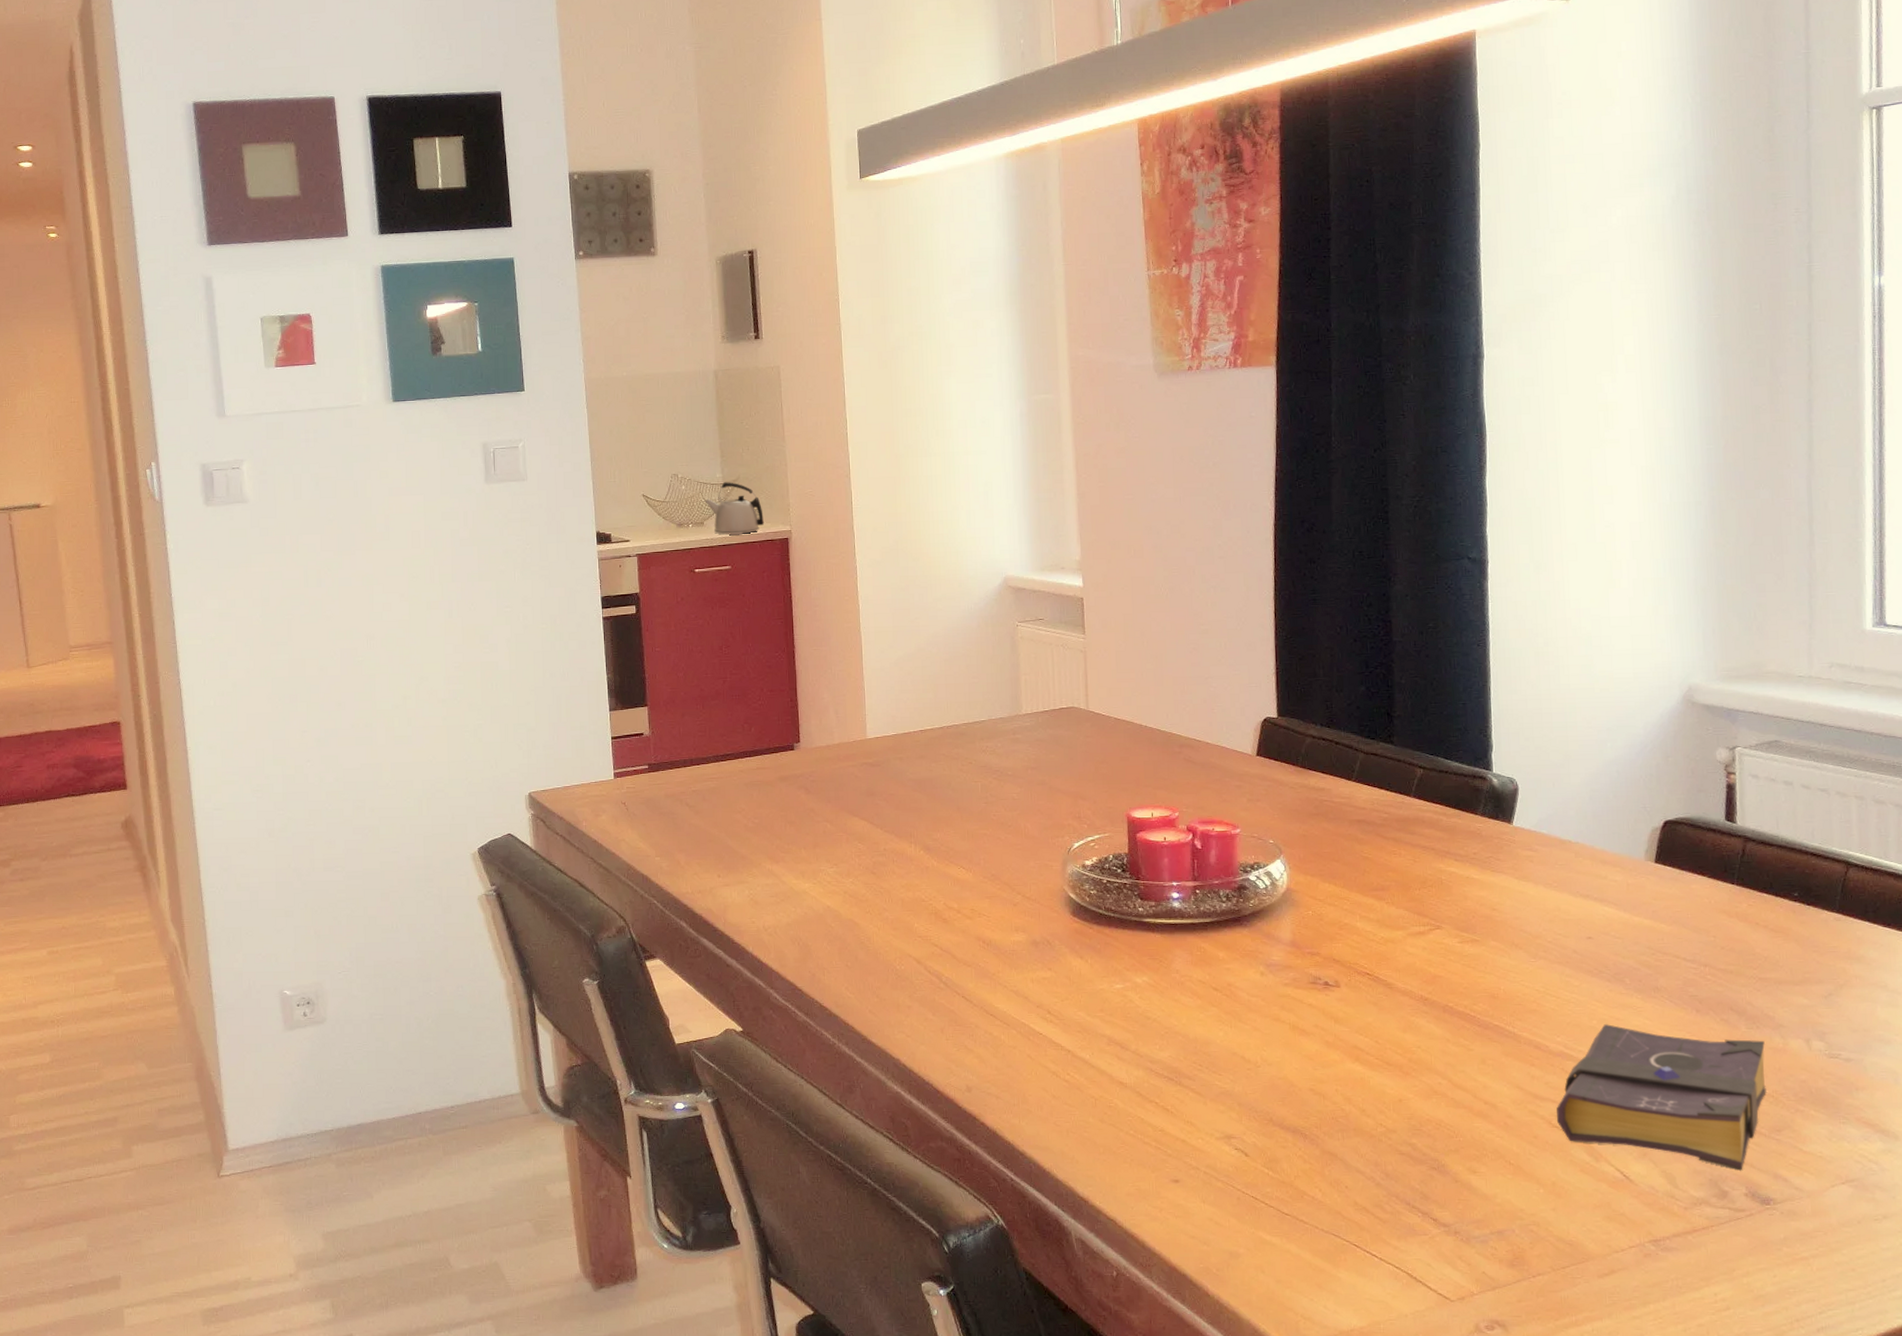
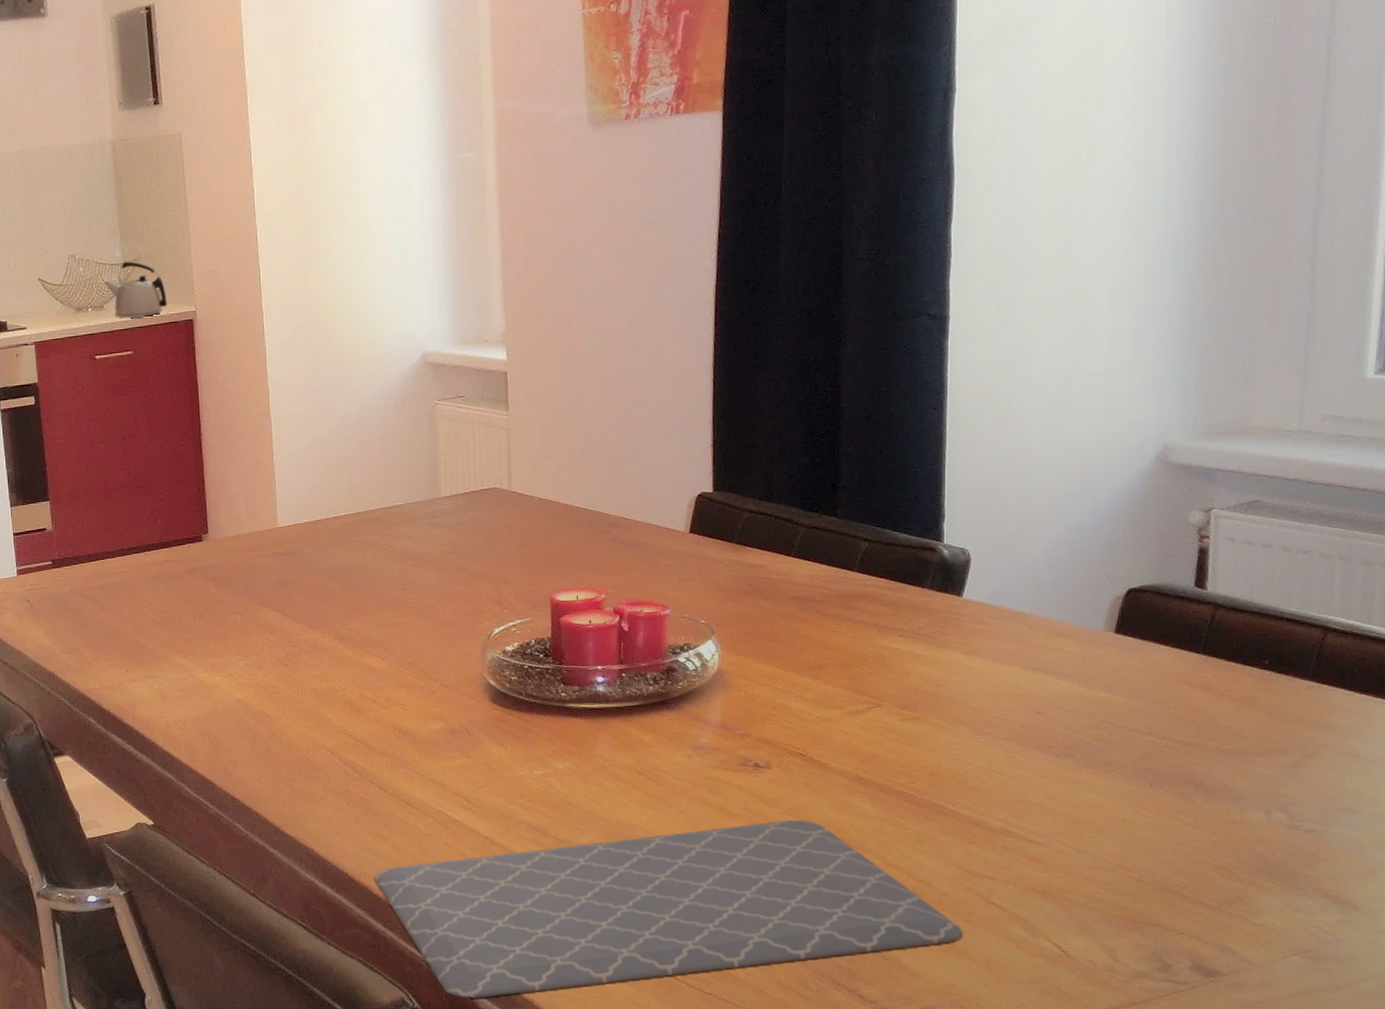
placemat: none [960,1038,1529,1216] -> present [375,819,962,999]
book: present [1557,1024,1766,1170] -> none [995,800,1221,943]

